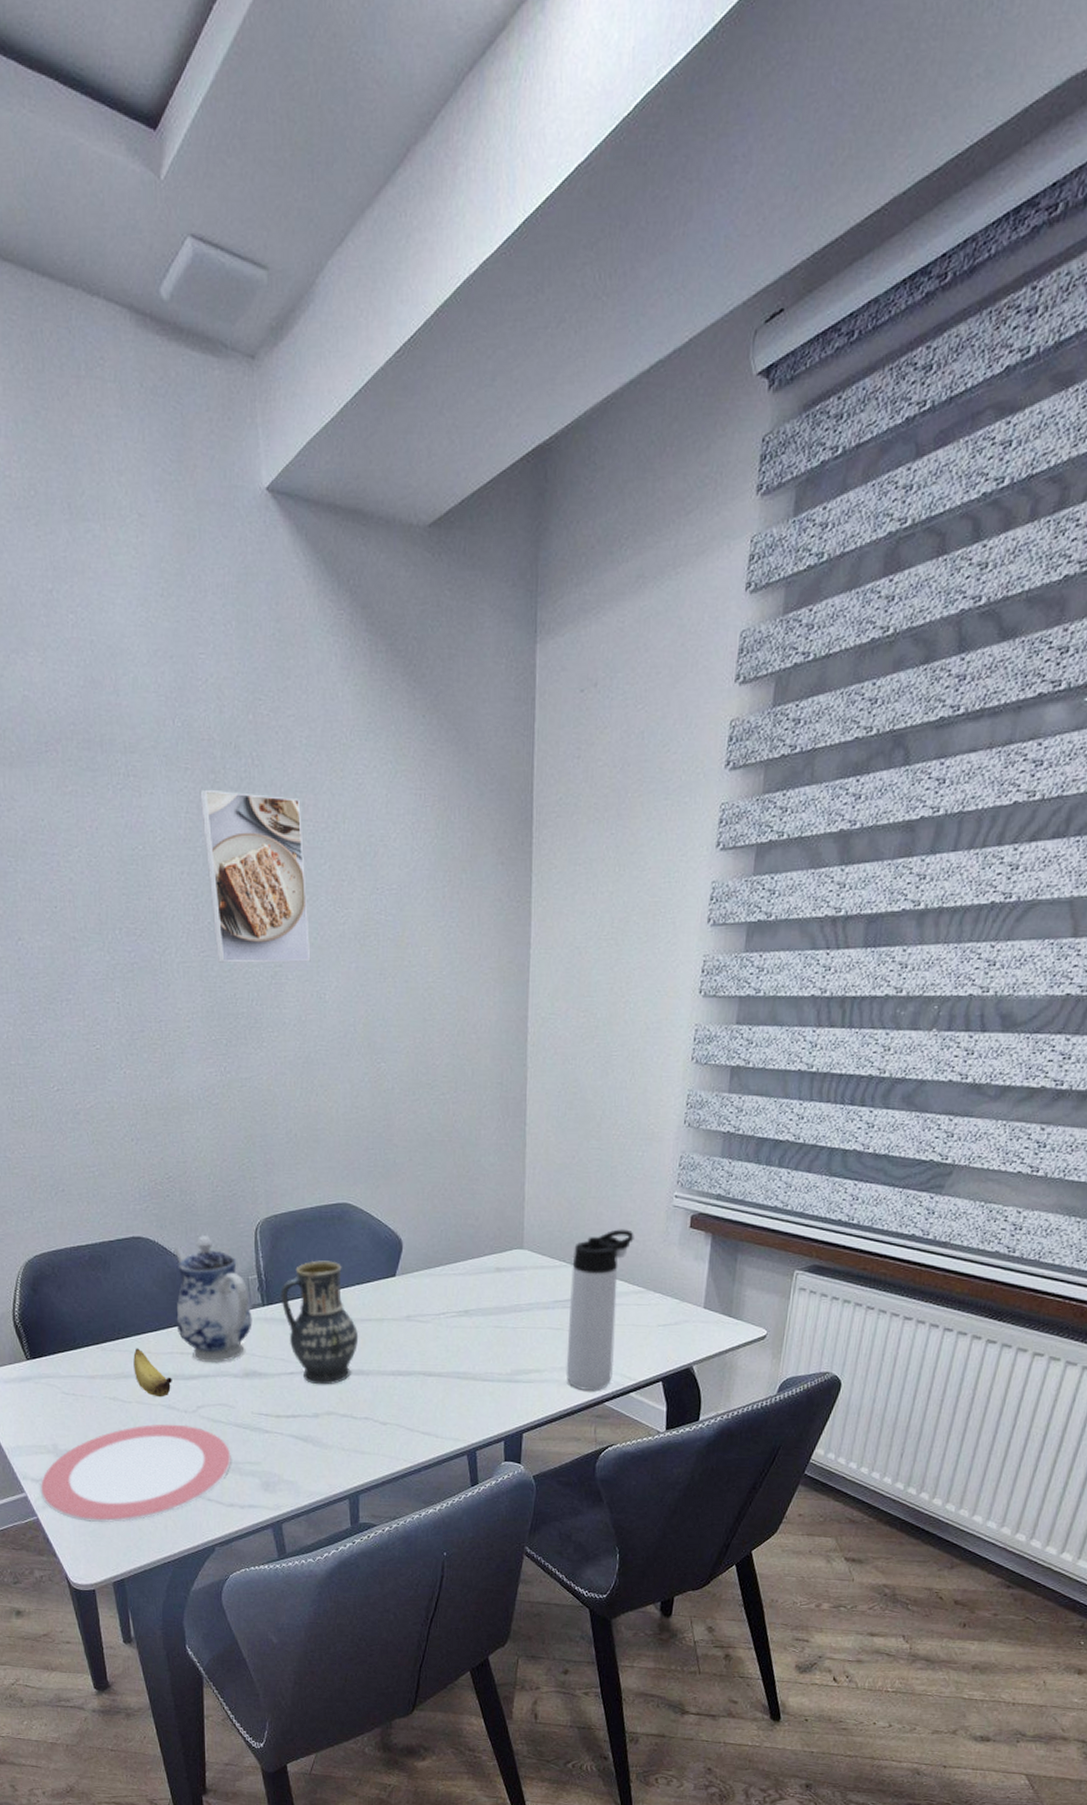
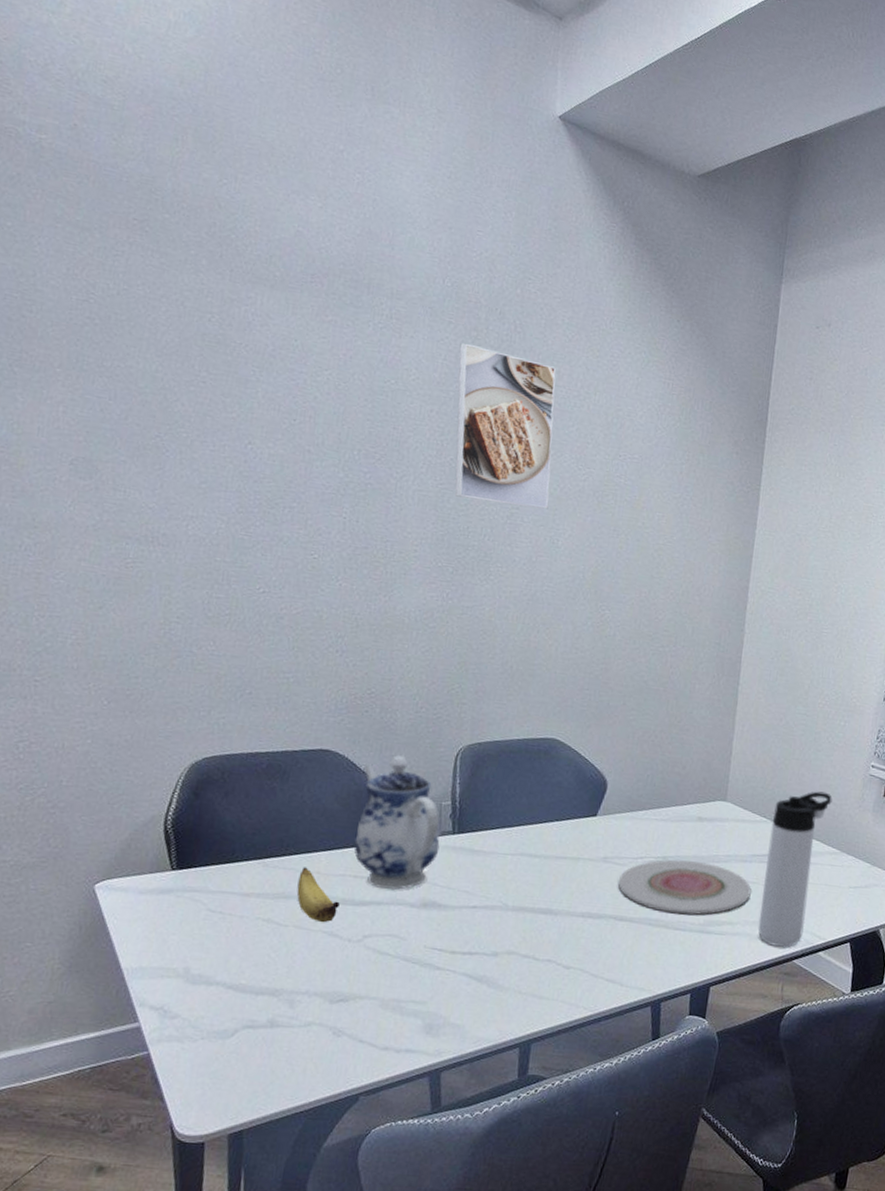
plate: present [40,1423,231,1523] -> none [158,951,394,1063]
vase: present [279,1260,359,1385] -> none [472,793,552,922]
plate: none [423,1312,556,1366] -> present [617,859,752,915]

